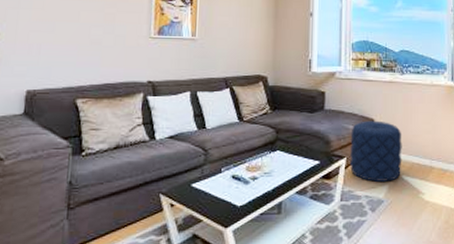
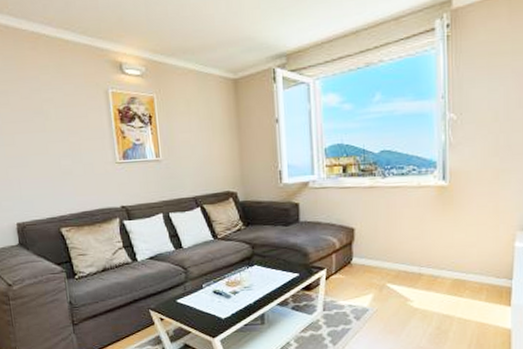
pouf: present [350,120,402,182] -> none [329,229,387,291]

